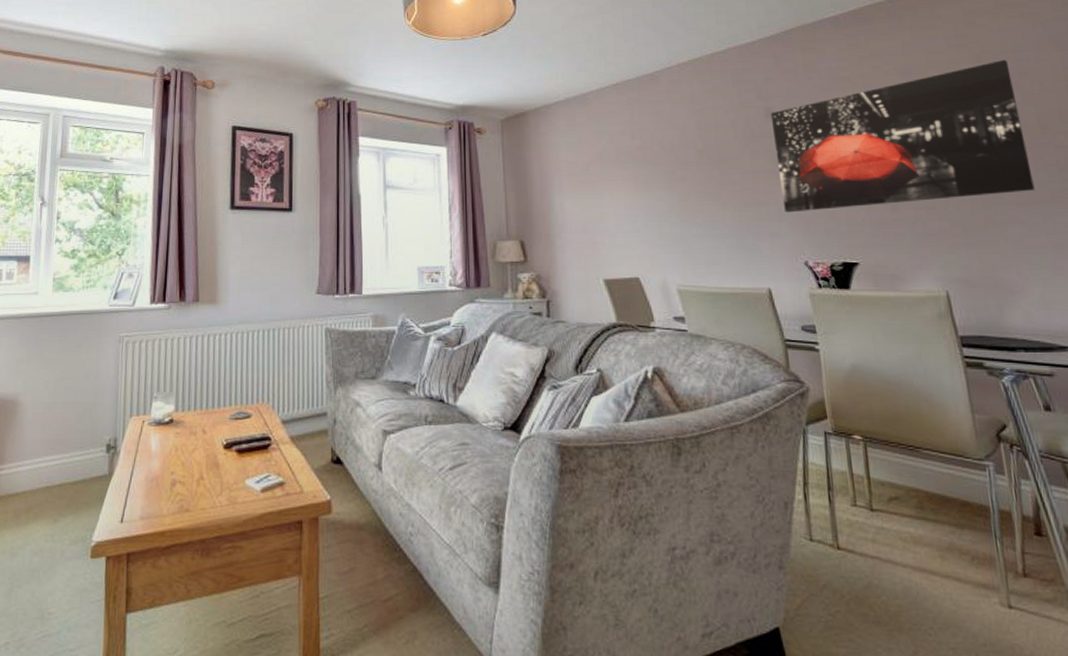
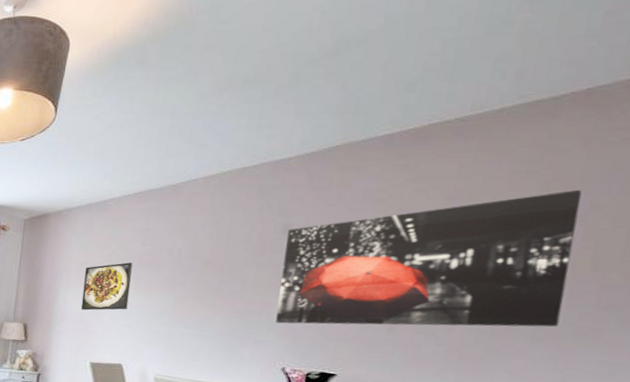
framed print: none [576,159,631,218] -> present [81,262,133,311]

